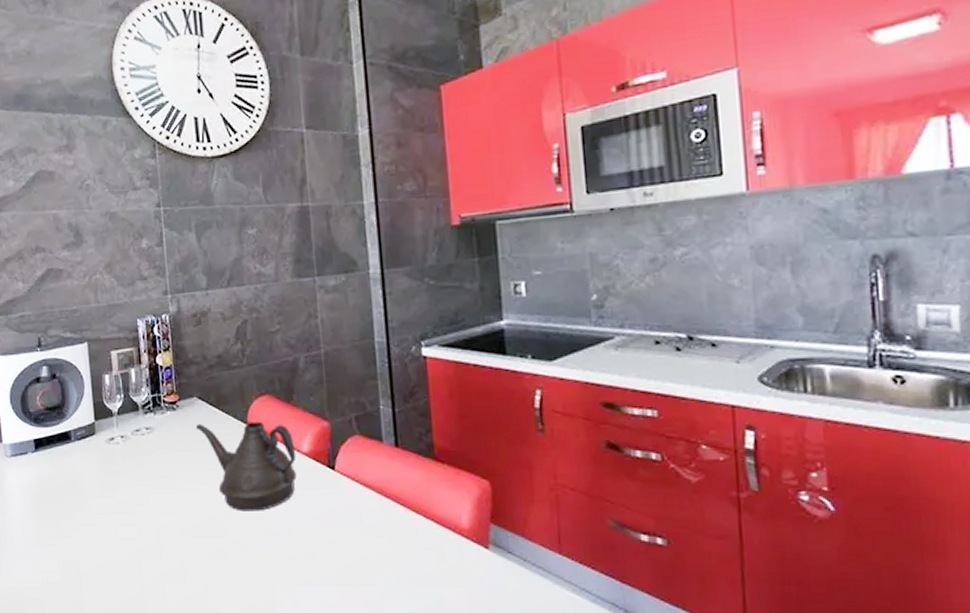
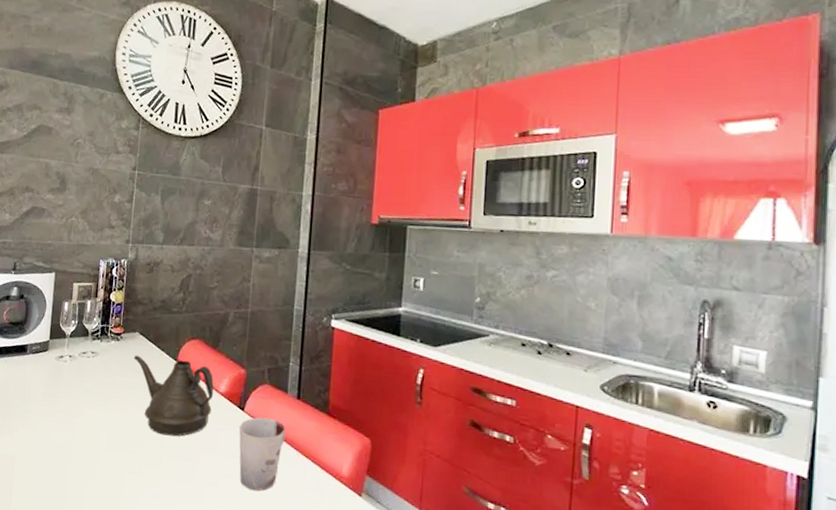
cup: none [331,474,388,559] -> present [239,417,285,491]

